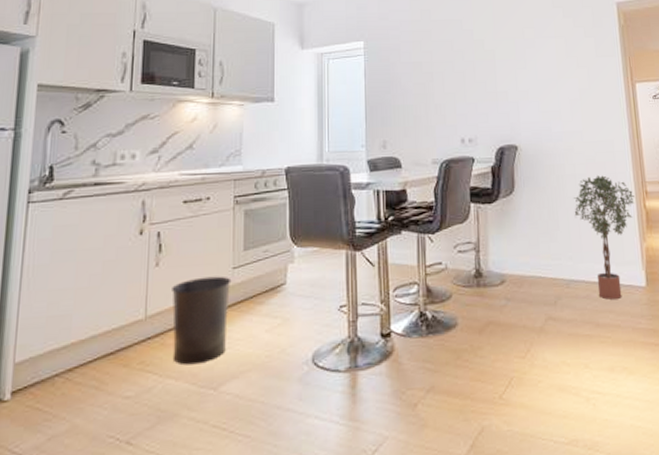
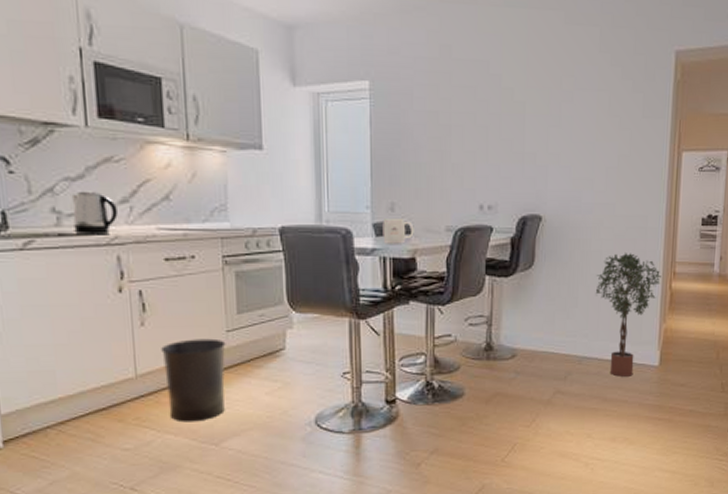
kettle: none [108,144,148,184] -> present [71,191,118,235]
mug: none [376,155,404,178] -> present [383,219,414,244]

